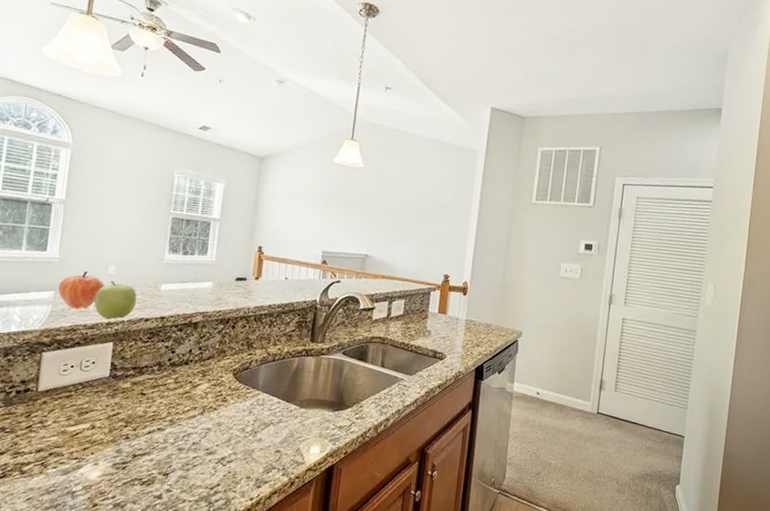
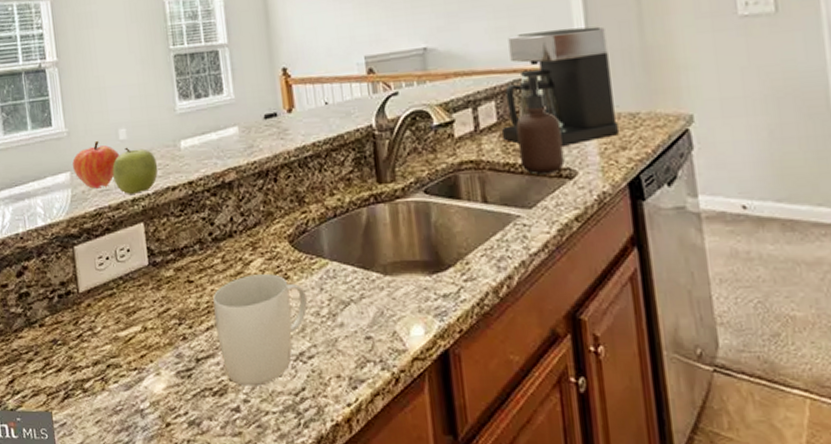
mug: none [156,395,238,480] -> present [213,274,308,386]
coffee maker: none [404,259,484,338] -> present [502,26,619,146]
soap dispenser: none [412,287,443,354] -> present [516,74,565,174]

